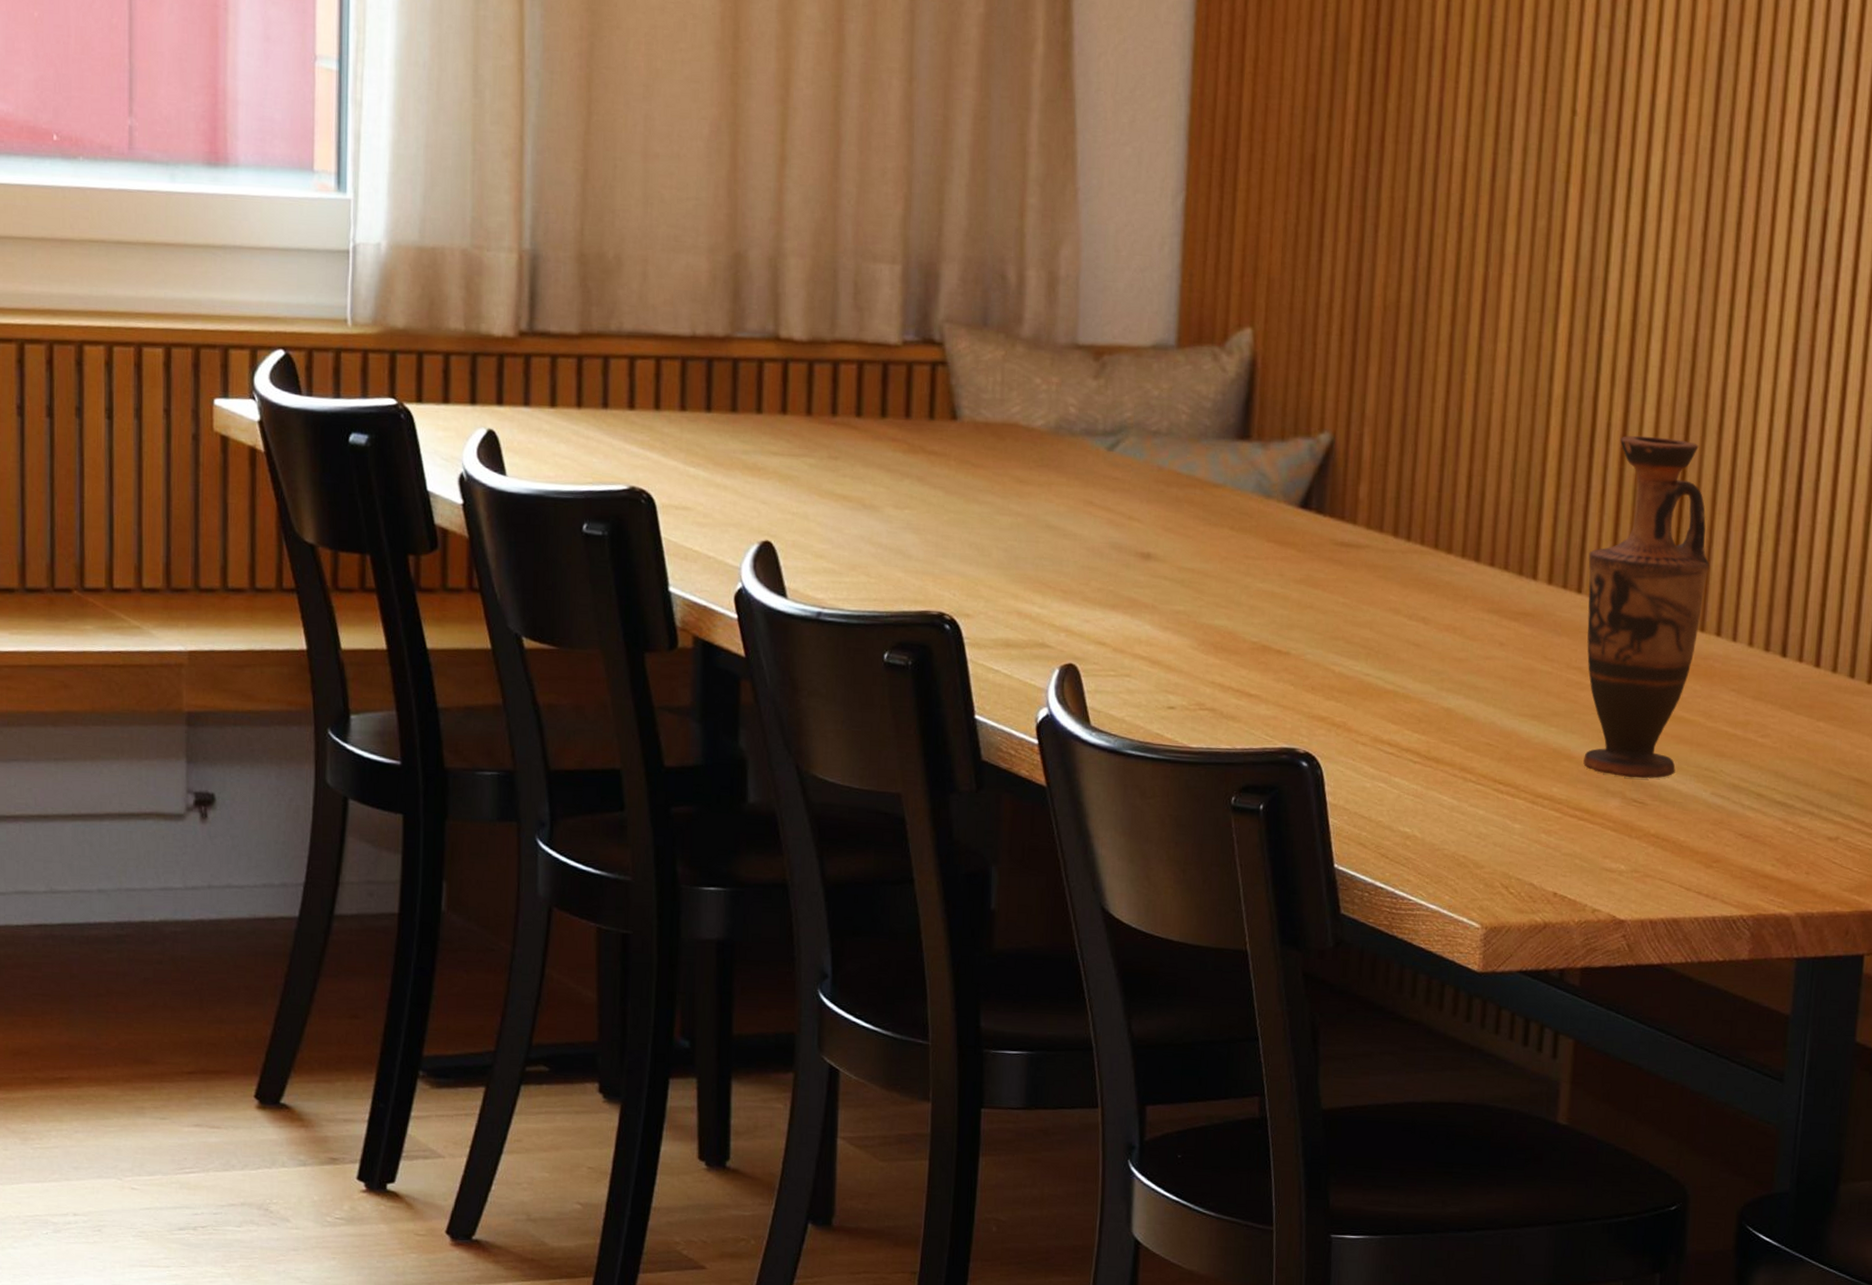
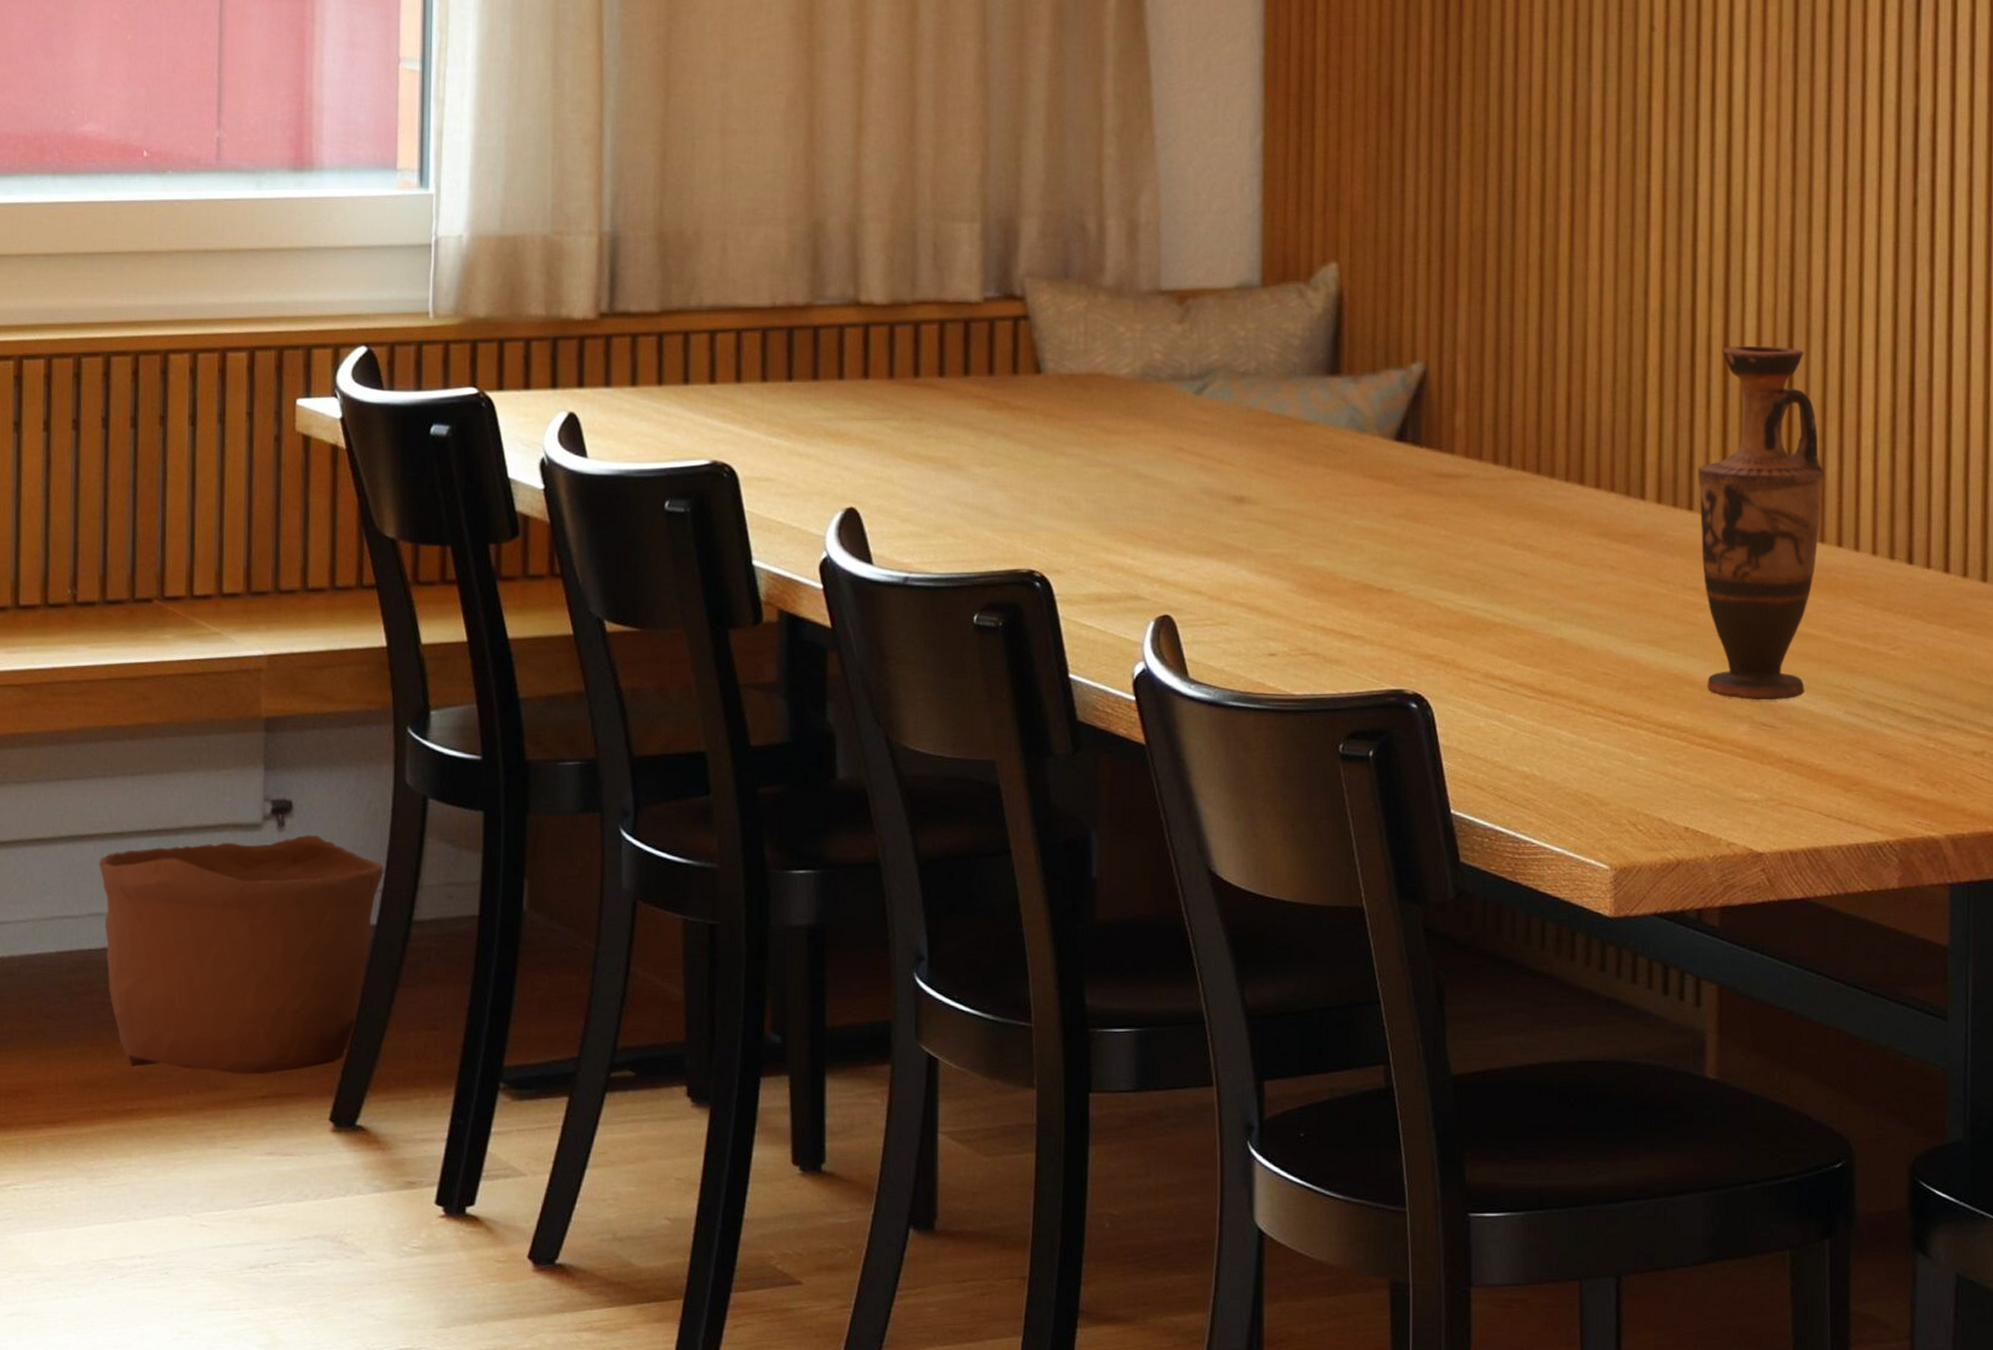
basket: none [24,827,305,1052] -> present [98,834,384,1075]

